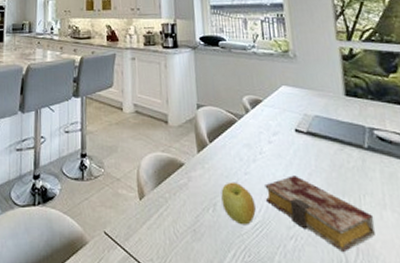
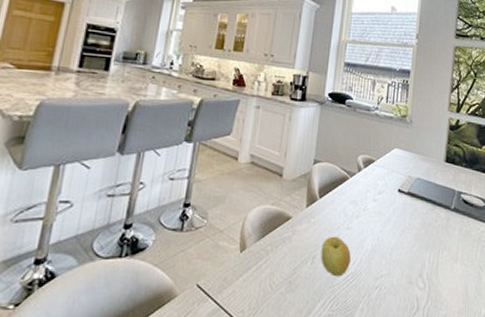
book: present [265,175,375,252] -> none [361,231,446,299]

